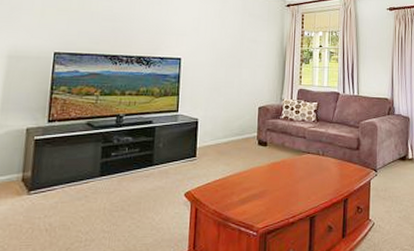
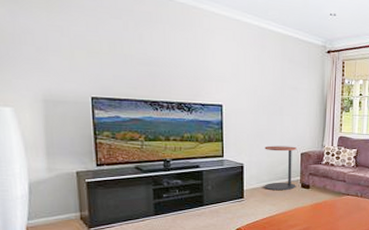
side table: none [218,99,255,149] -> present [264,145,297,191]

